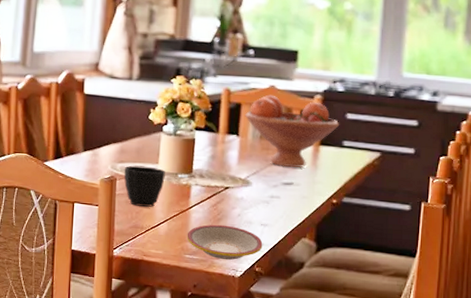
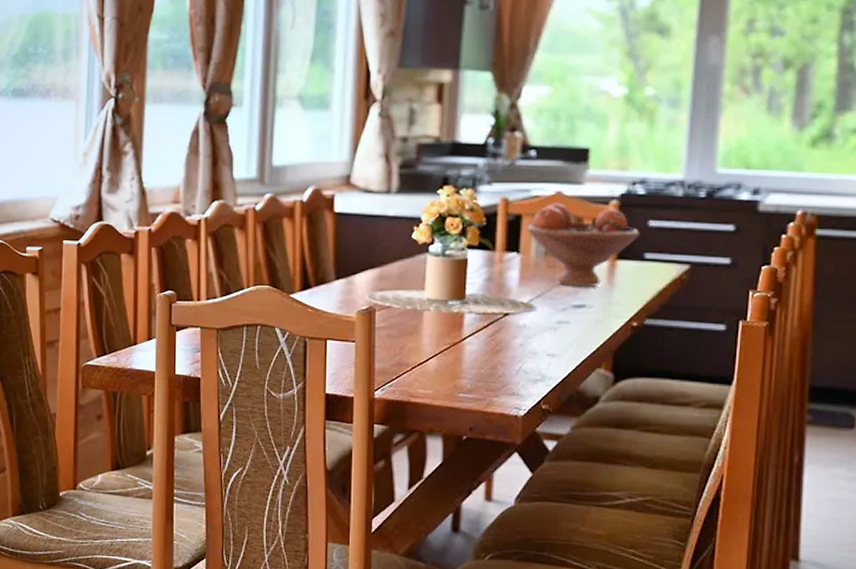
cup: present [123,165,165,207] -> none [384,293,433,340]
plate: present [187,224,263,260] -> none [460,357,550,397]

